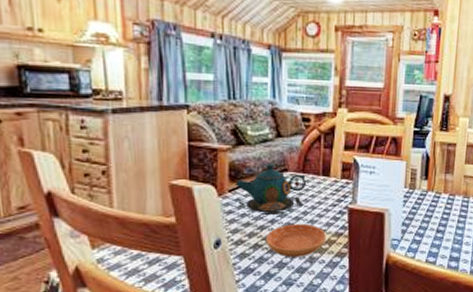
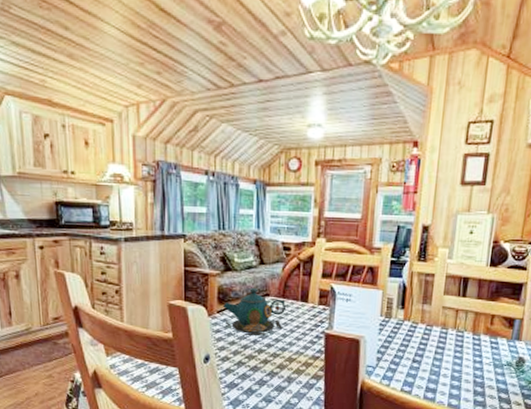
saucer: present [265,223,326,257] -> none [248,345,303,376]

